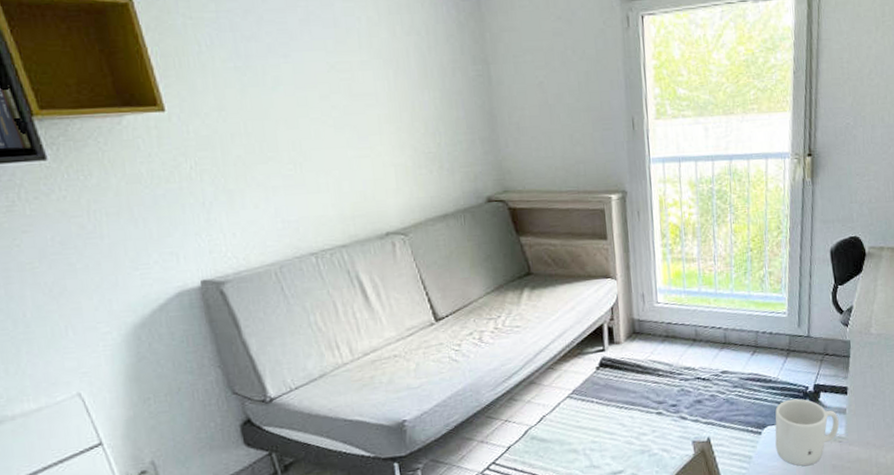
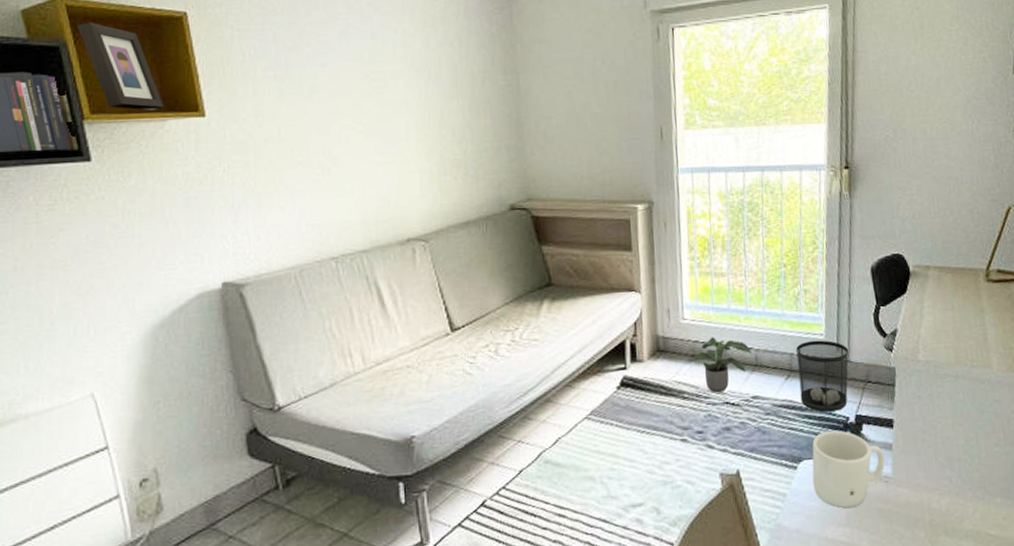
picture frame: none [11,8,119,105] -> present [77,22,164,111]
potted plant: none [664,318,720,369] -> present [690,337,751,392]
waste bin: none [761,318,809,383] -> present [796,340,849,412]

